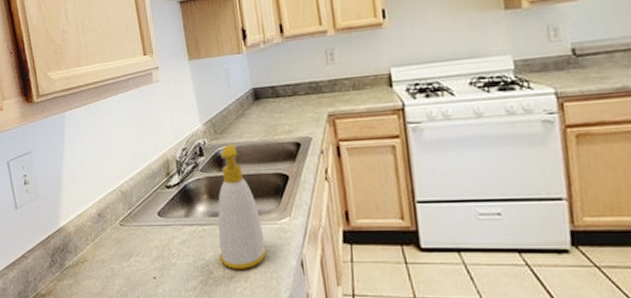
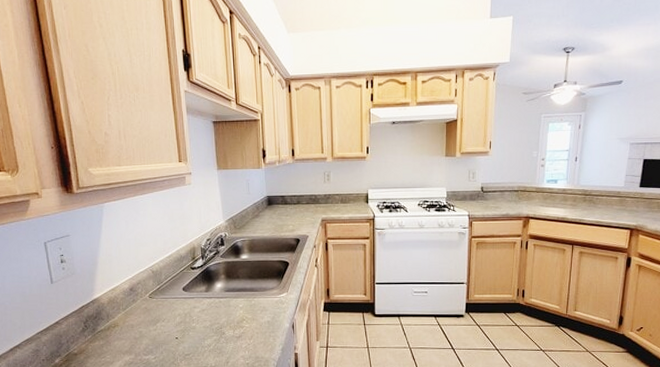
soap bottle: present [217,144,268,269] -> none [231,238,268,331]

